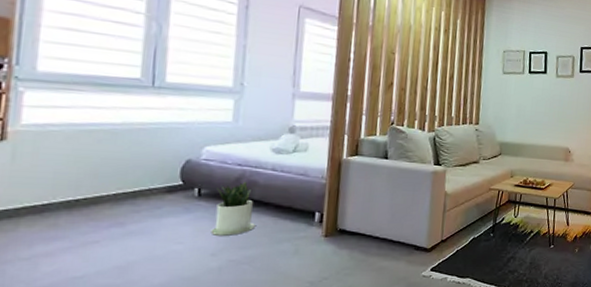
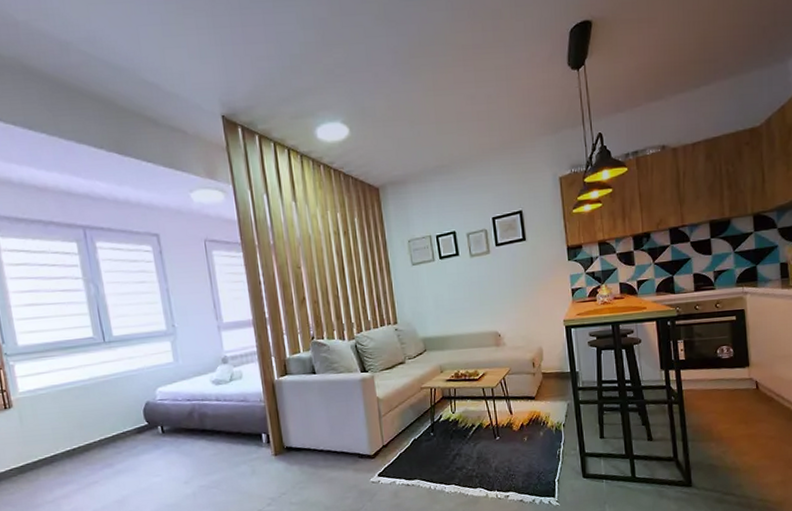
planter: present [211,181,255,236] -> none [175,414,214,466]

